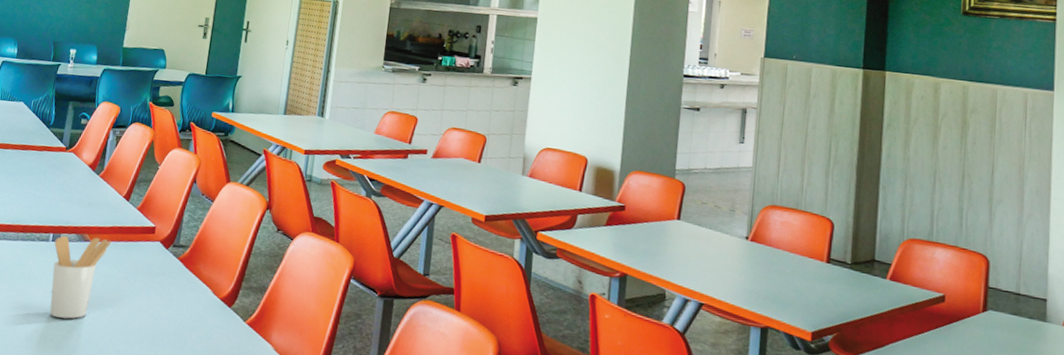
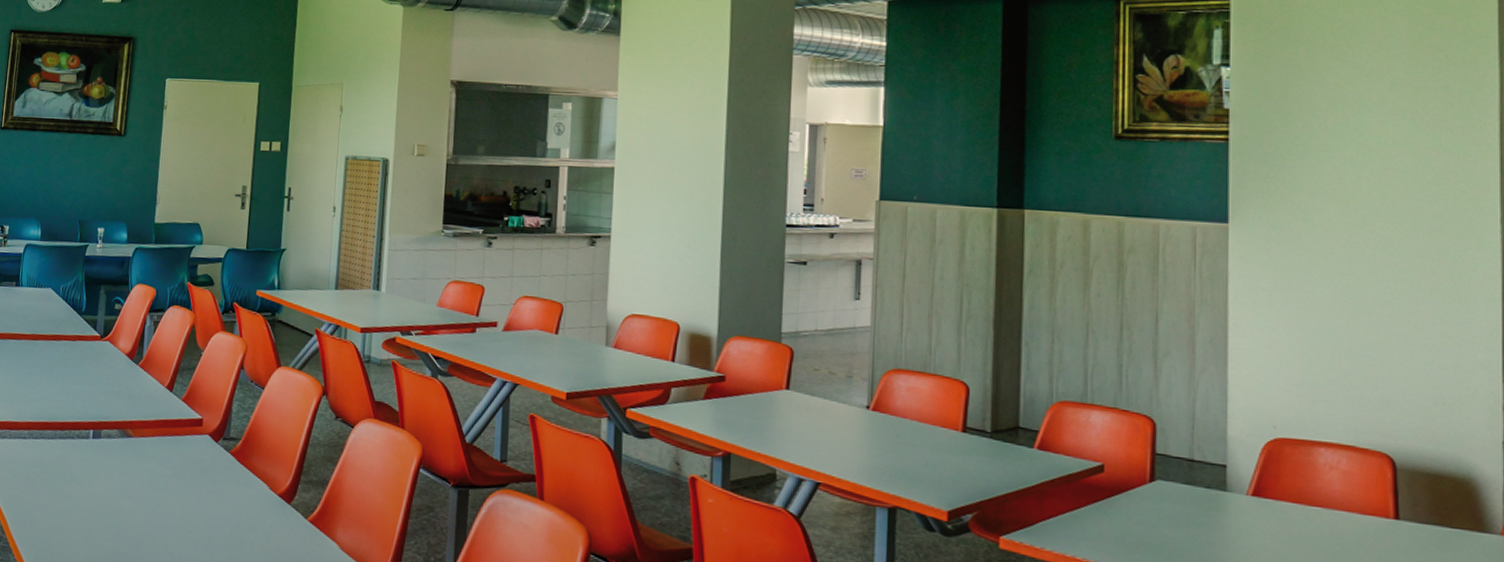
utensil holder: present [50,236,111,319] -> none [95,432,156,522]

